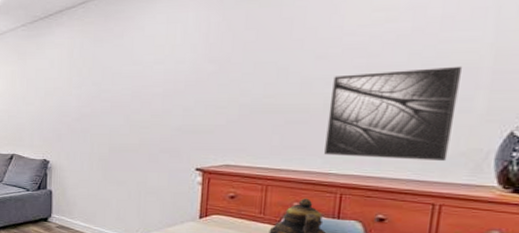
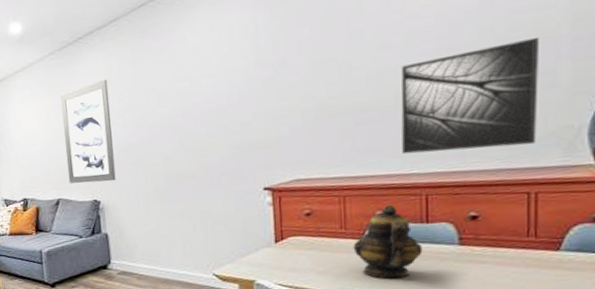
wall art: none [24,54,70,145] -> present [60,79,116,184]

